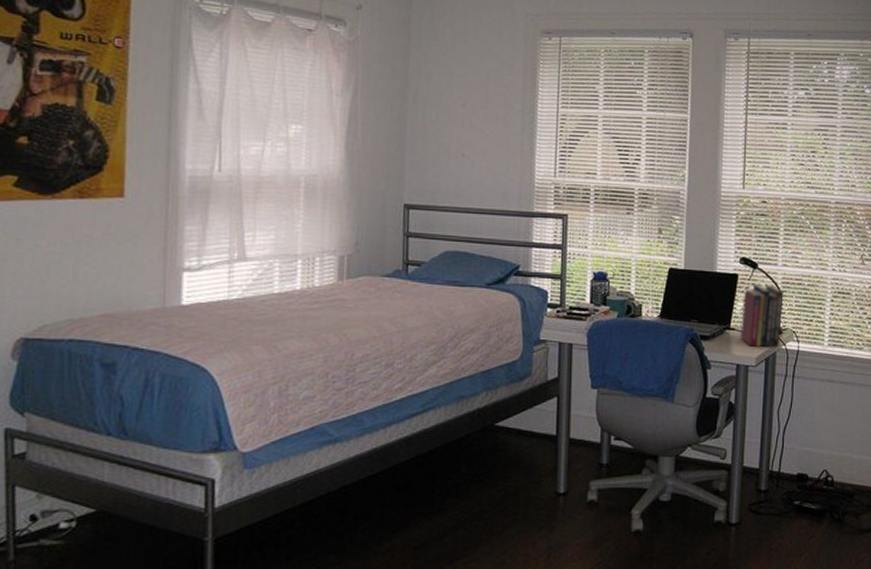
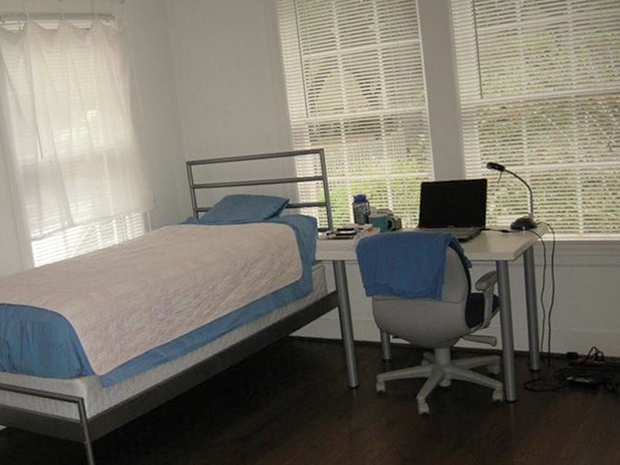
books: present [741,285,784,348] -> none [494,184,536,243]

